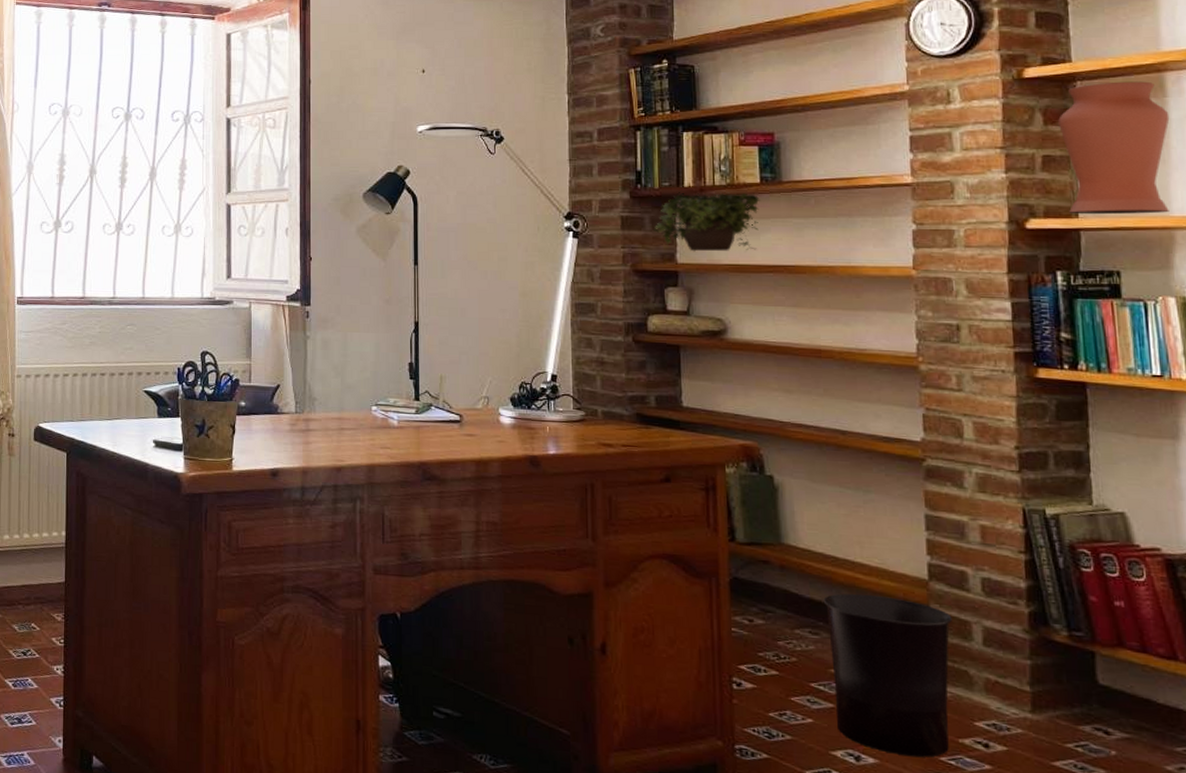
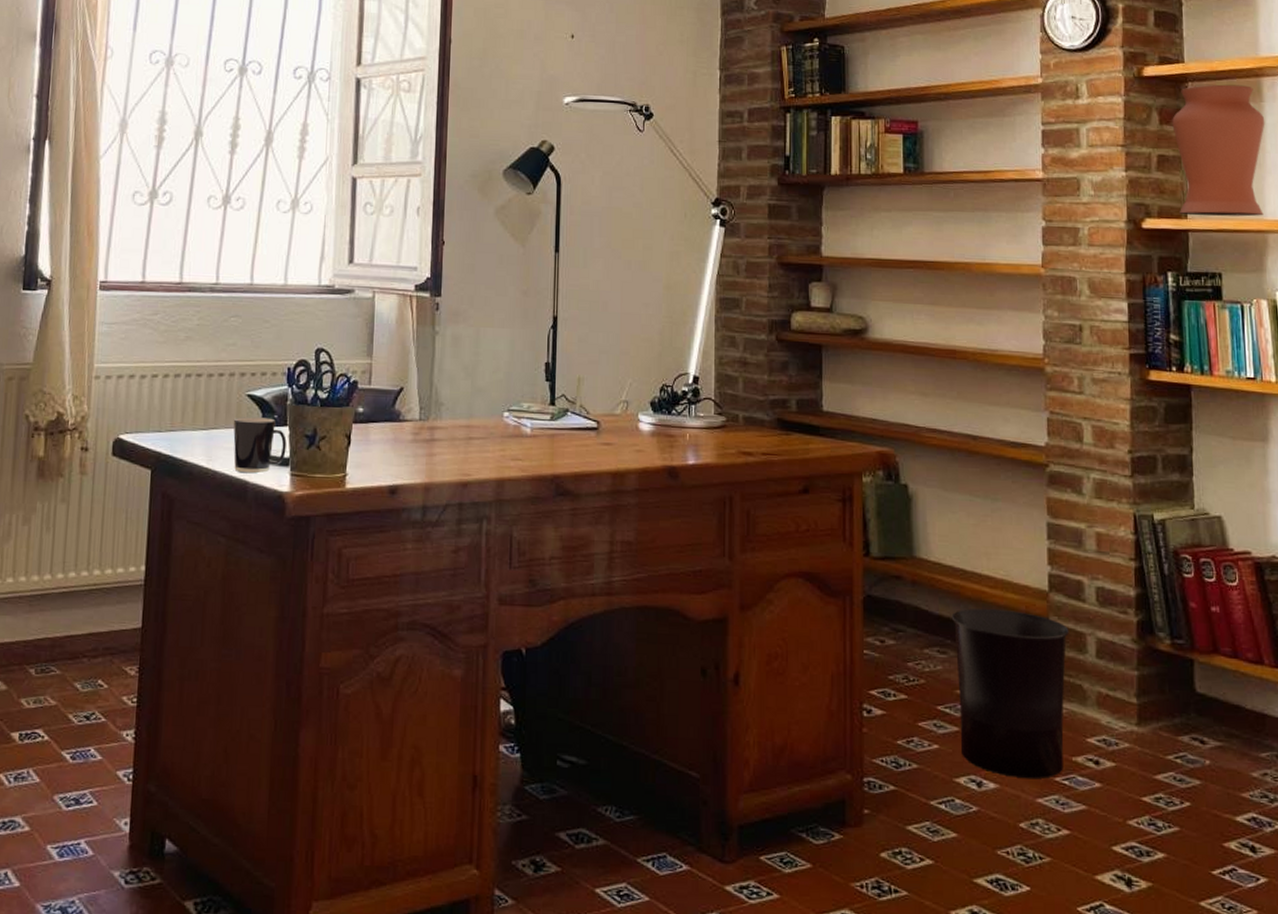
mug: none [133,409,179,457] -> present [233,417,287,474]
potted plant: present [652,192,760,252] -> none [798,180,903,245]

